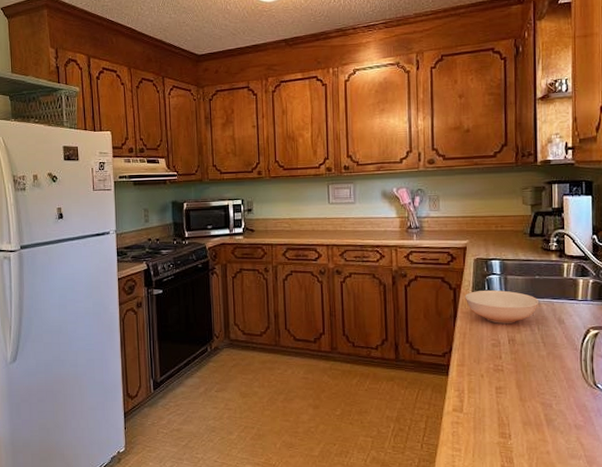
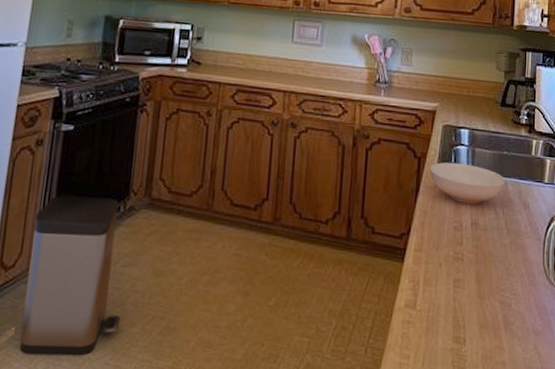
pedal bin: none [146,342,221,457] -> present [19,195,121,356]

